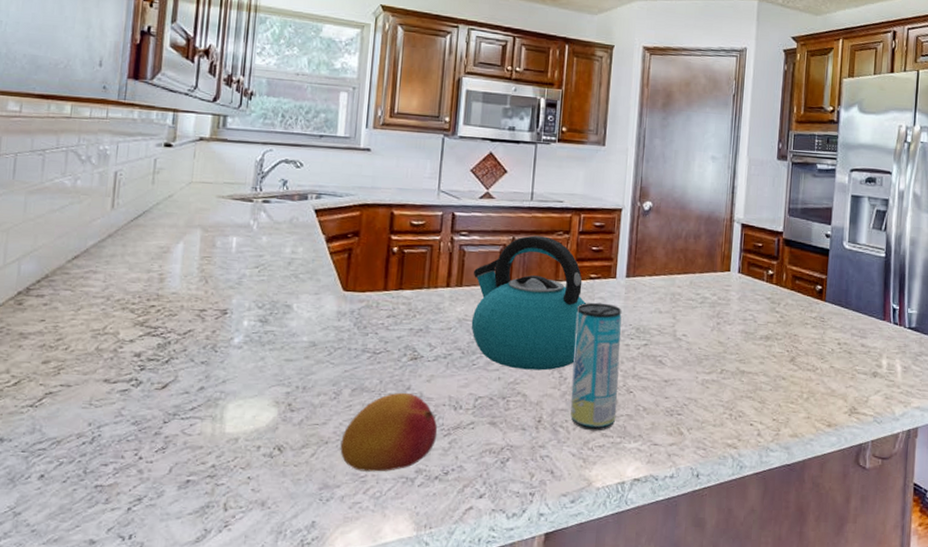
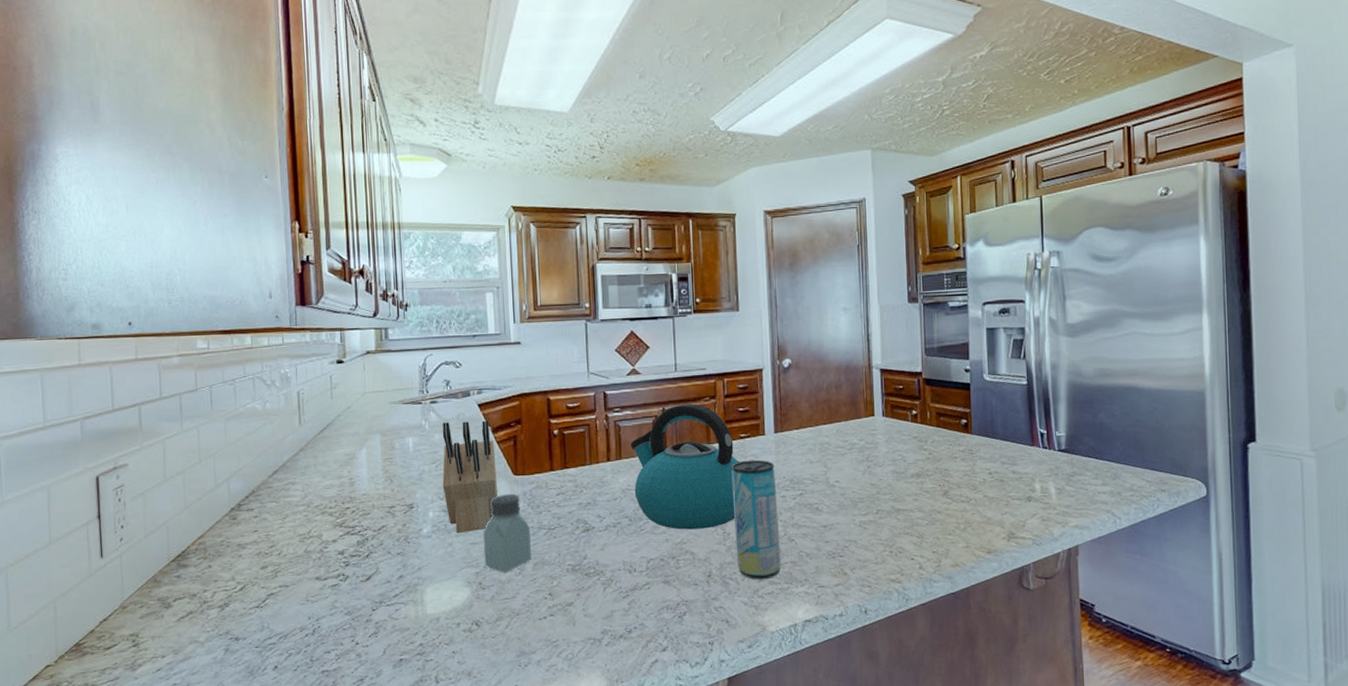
knife block: none [262,225,327,348] -> present [442,420,499,534]
saltshaker: none [297,310,353,396] -> present [483,493,531,573]
fruit: present [340,392,438,472] -> none [530,562,617,637]

